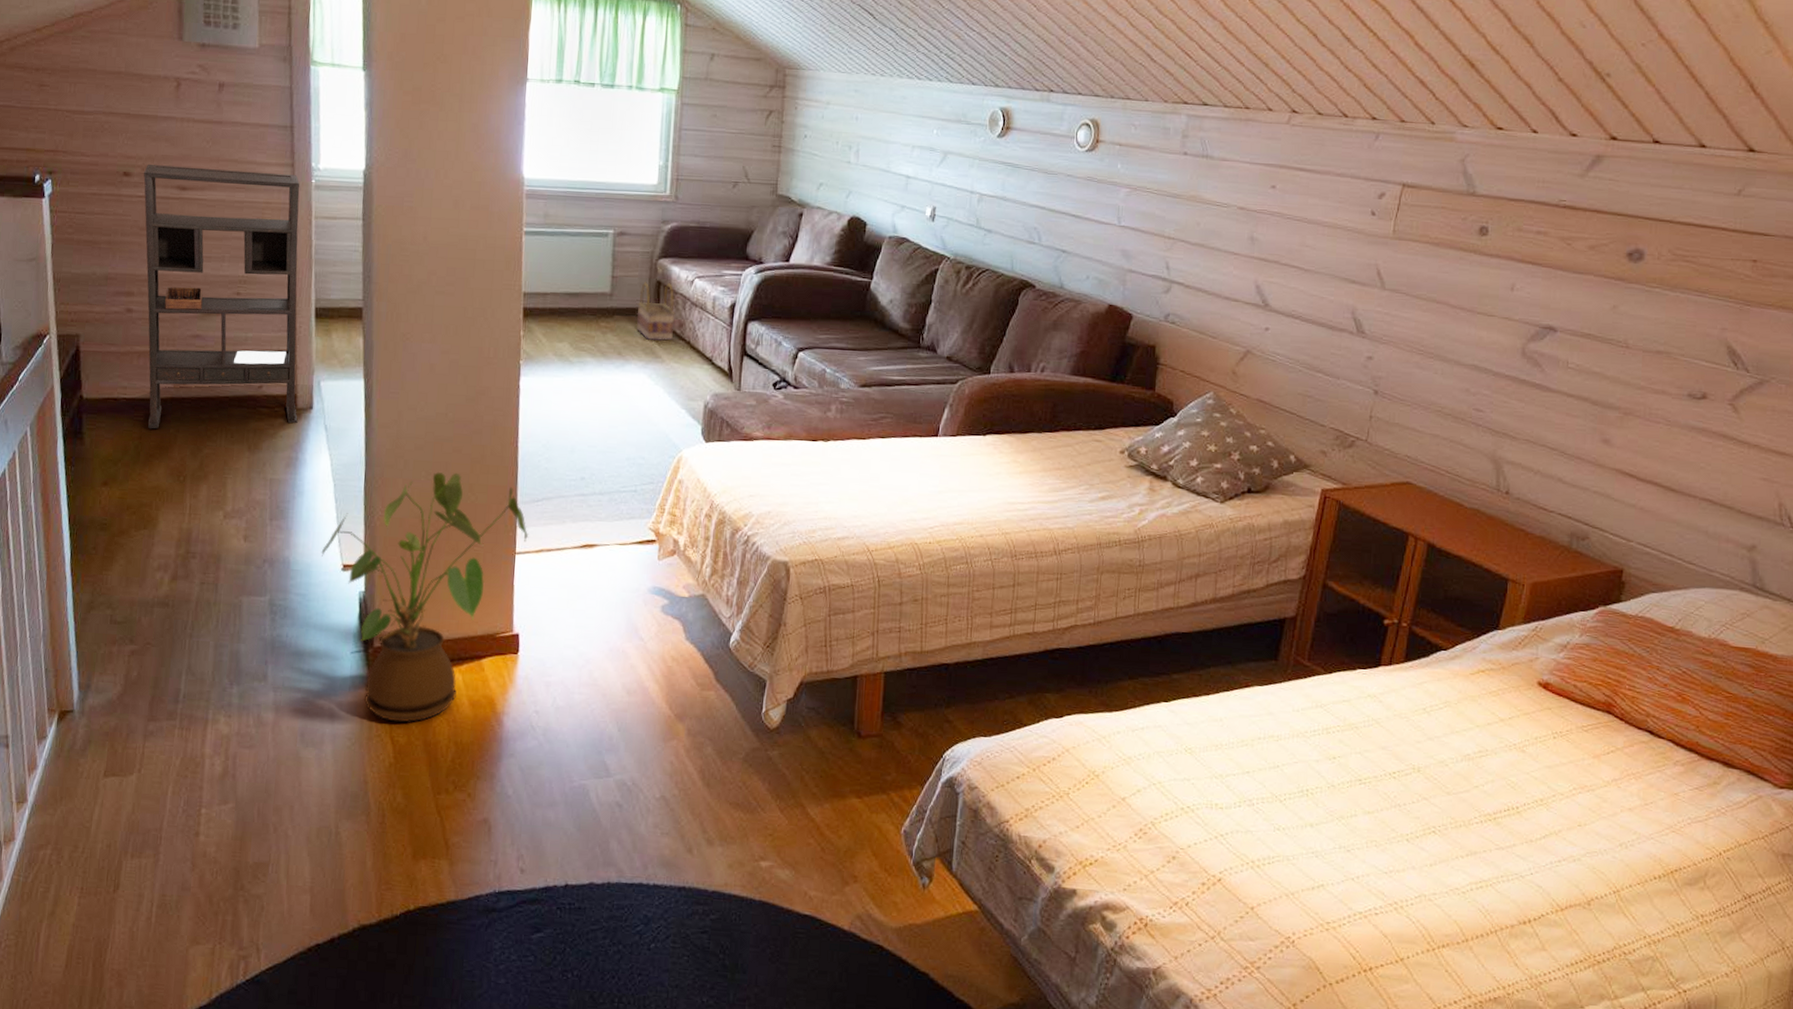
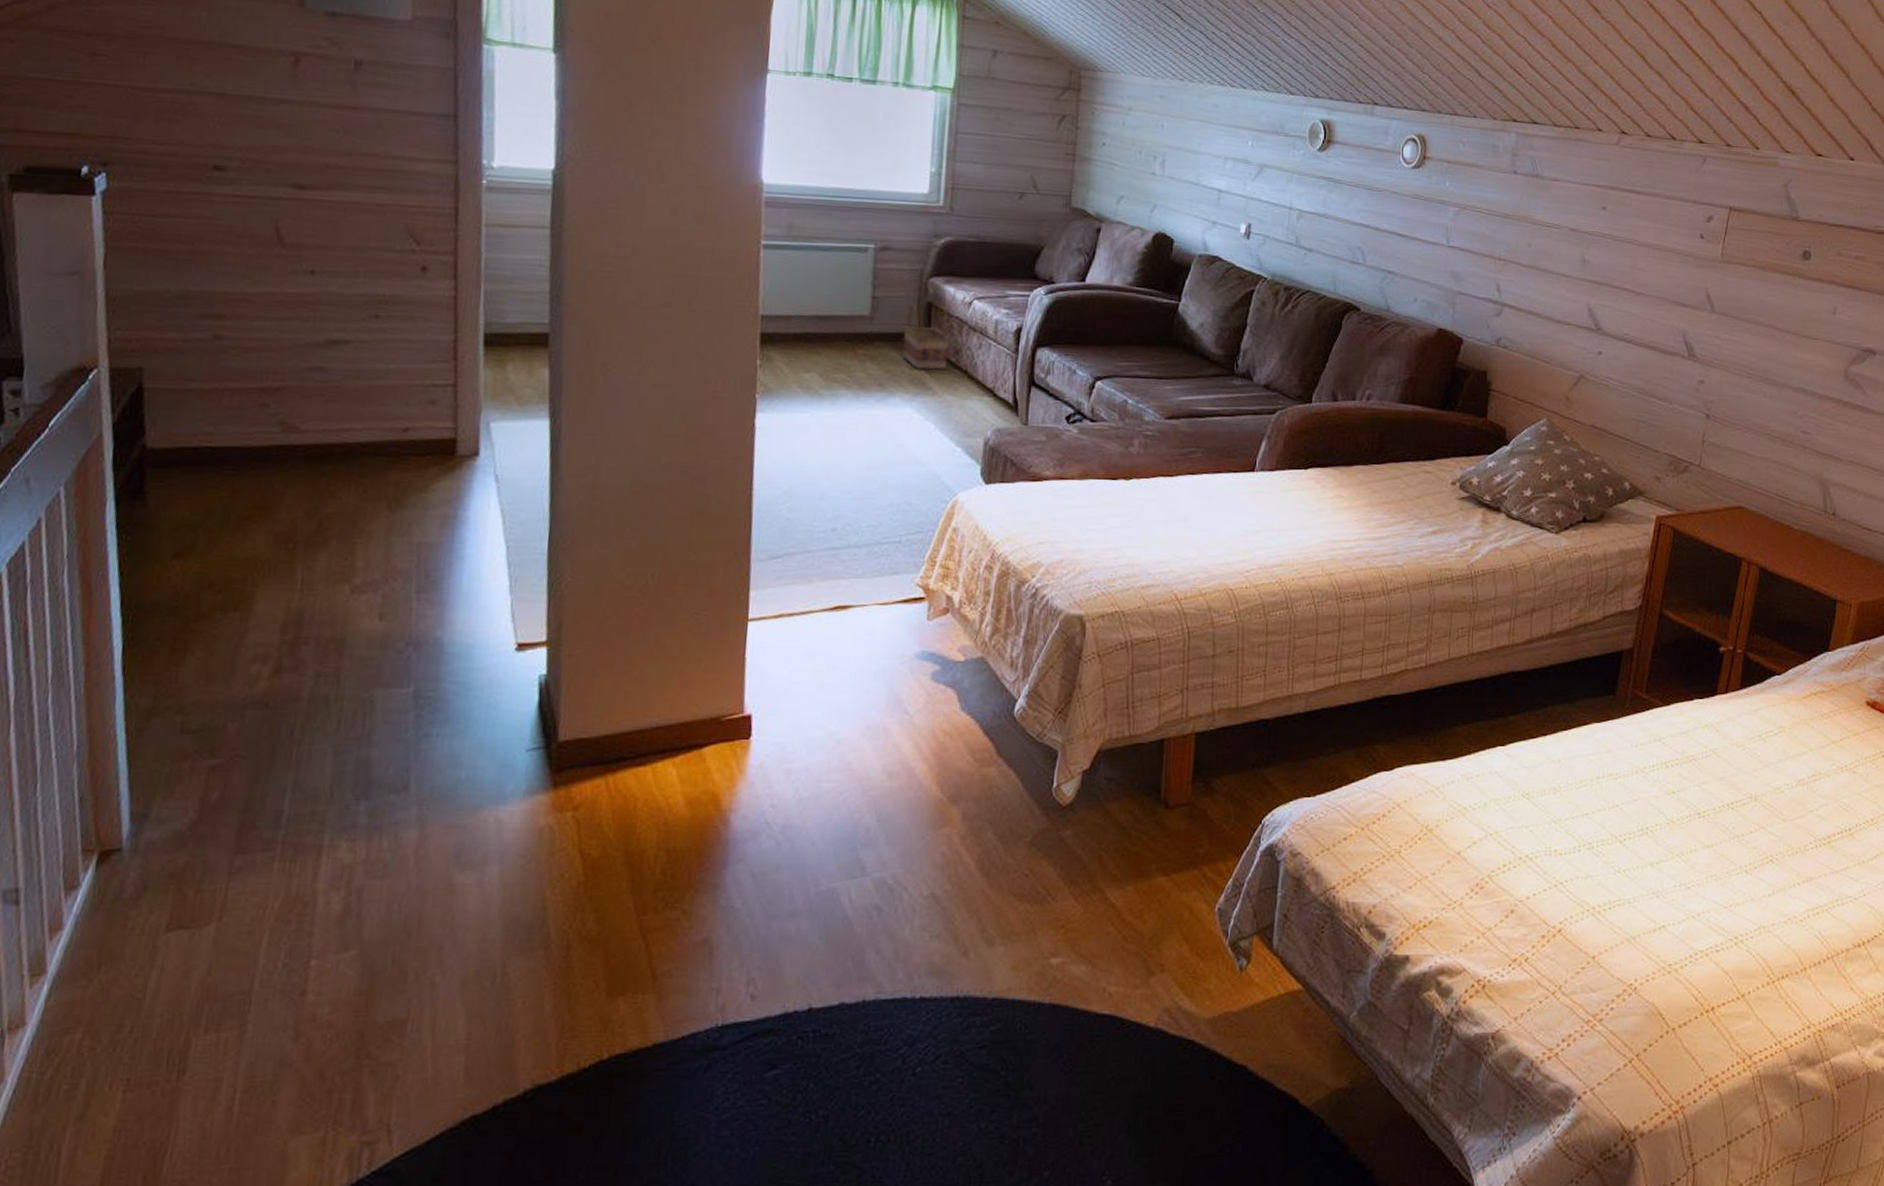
bookshelf: present [143,164,300,429] -> none [243,156,466,485]
house plant: present [321,471,529,723] -> none [487,526,766,831]

